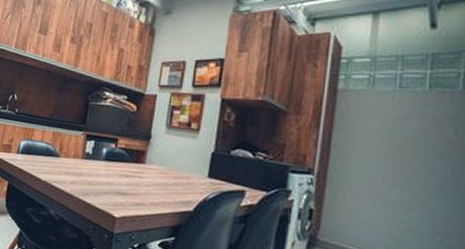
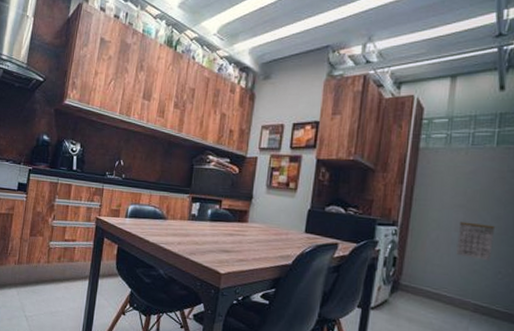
calendar: none [384,172,431,219] -> present [456,221,496,261]

